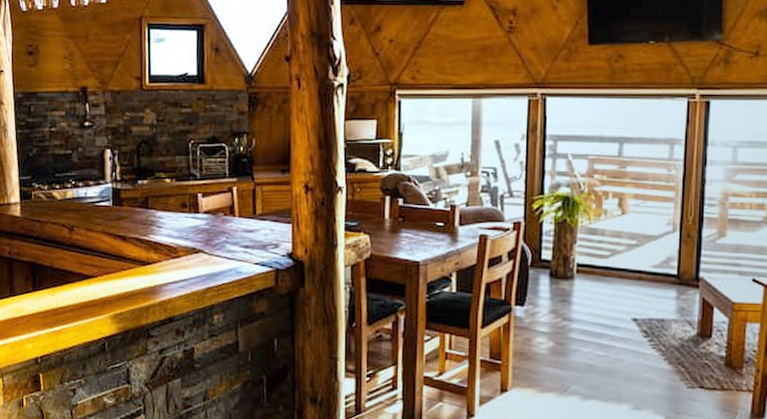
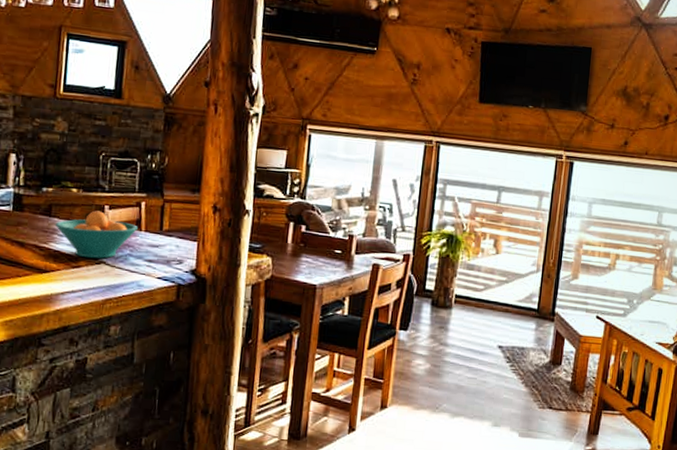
fruit bowl: none [152,199,231,248] -> present [55,210,138,259]

